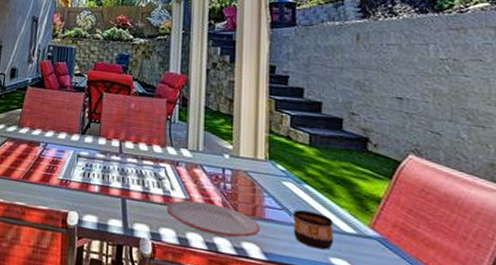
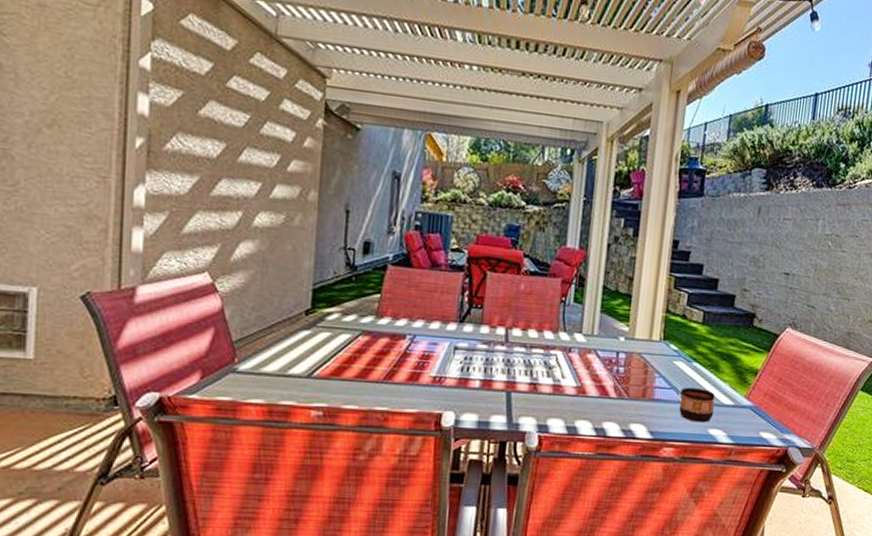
plate: present [167,200,261,238] -> none [556,387,650,421]

